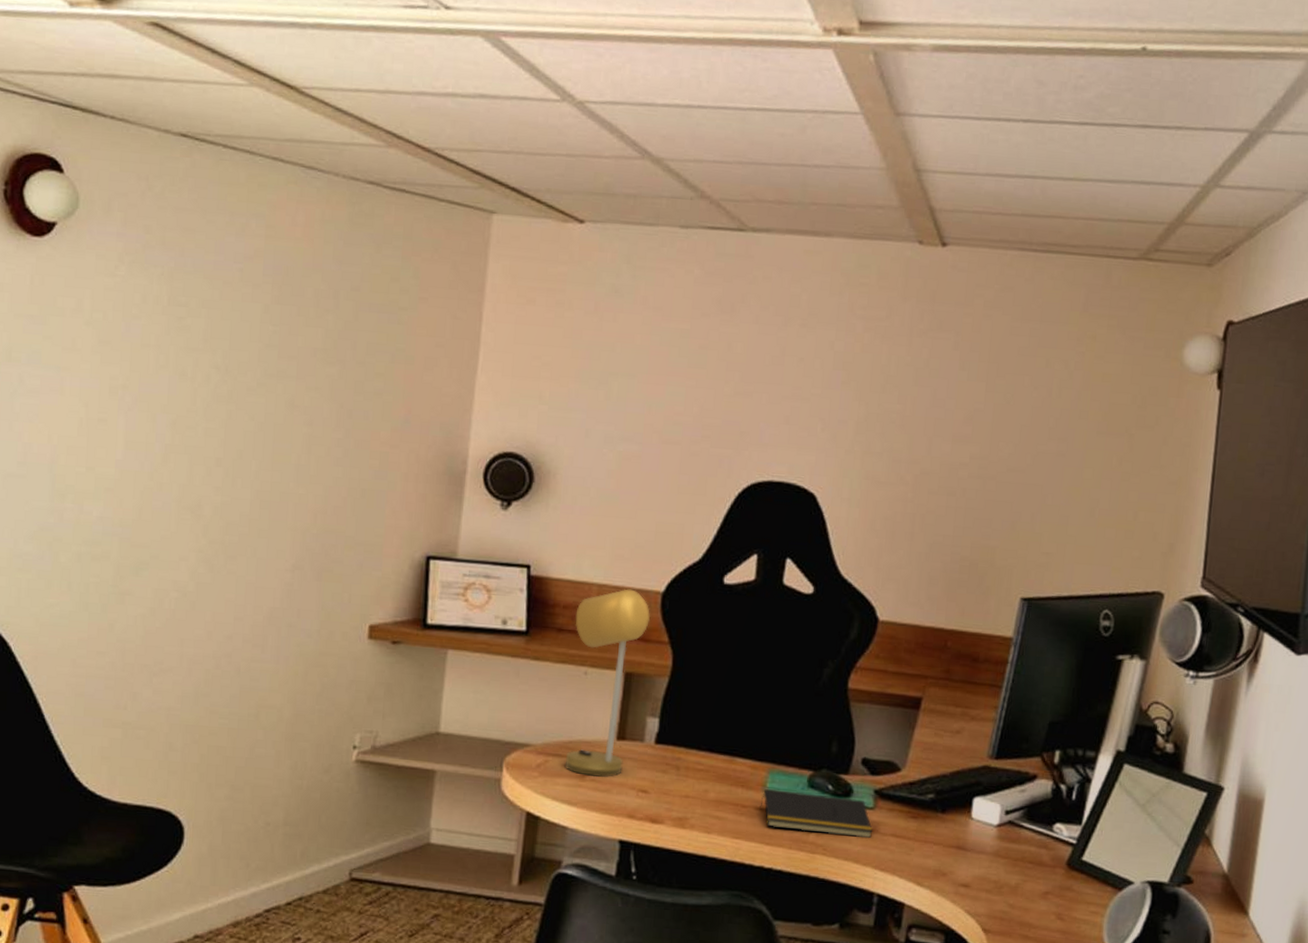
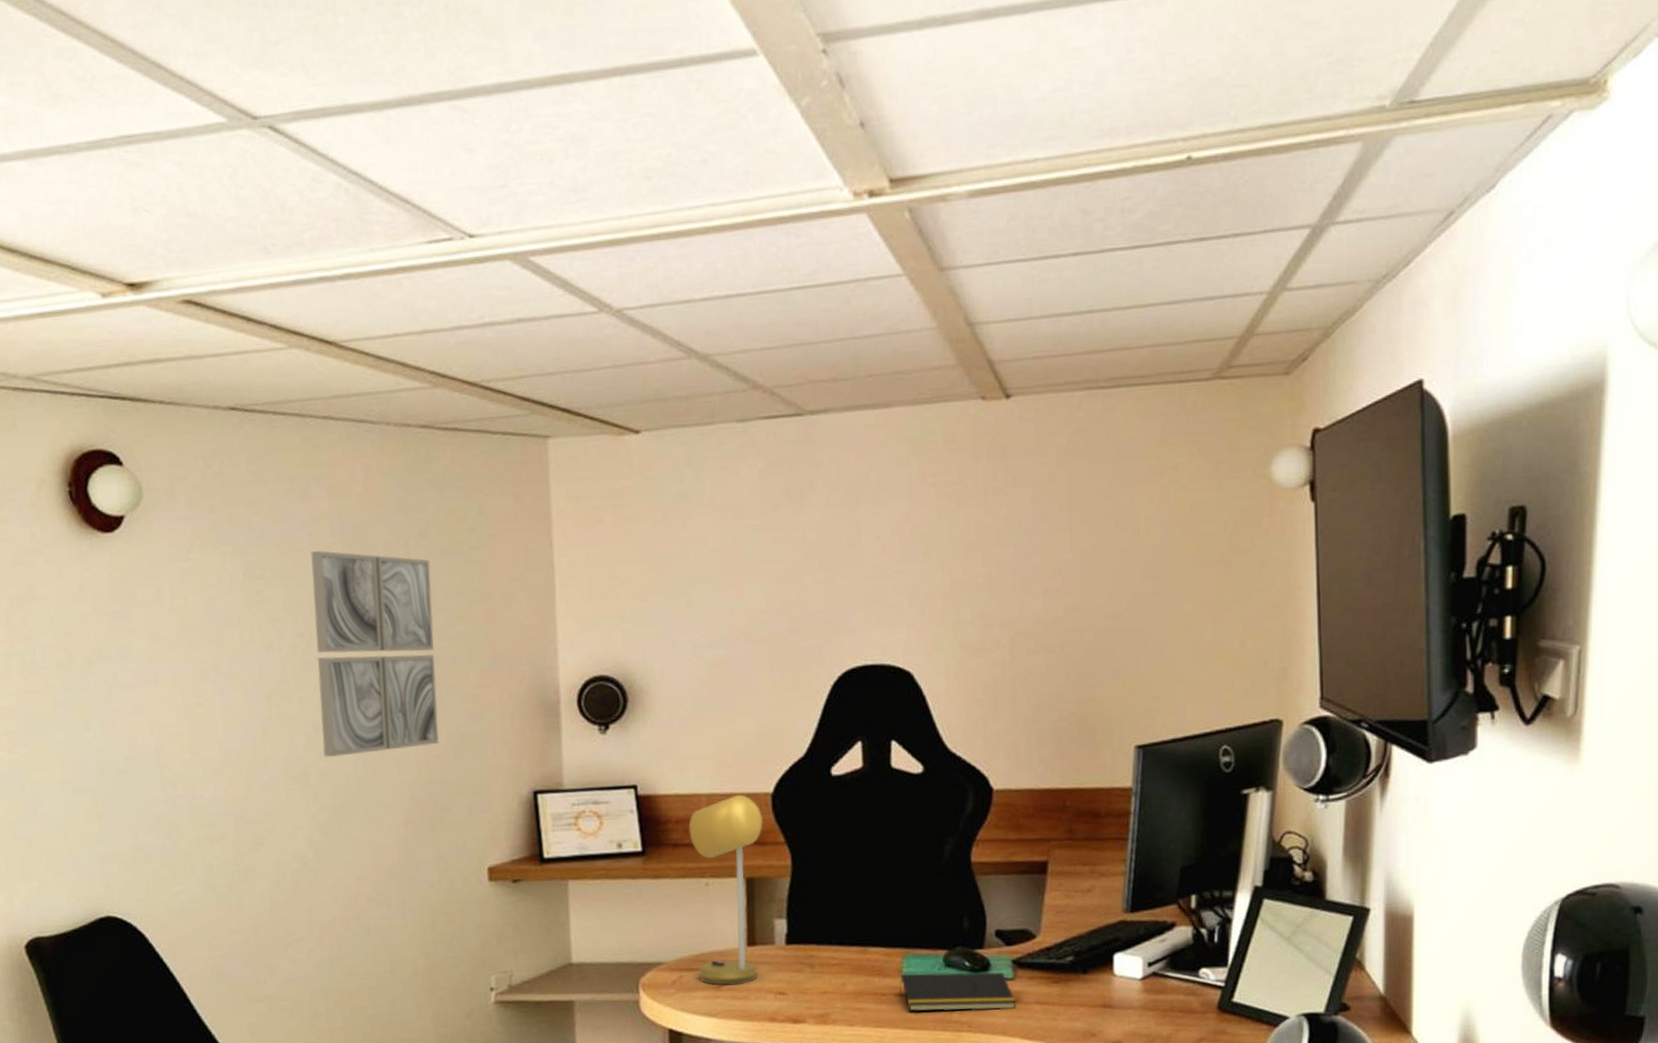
wall art: none [220,287,357,496] -> present [311,551,440,757]

